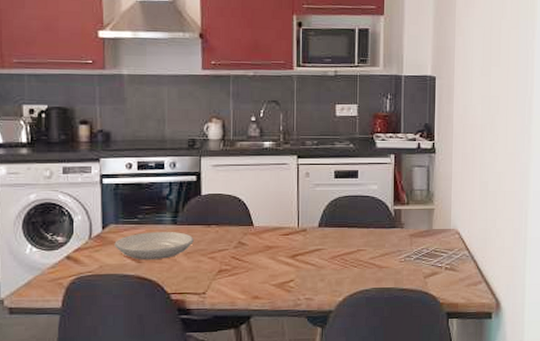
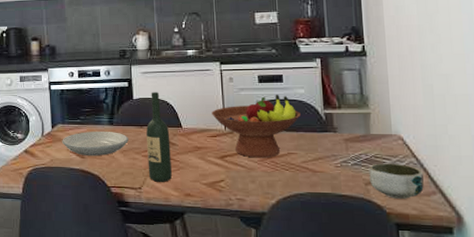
wine bottle: none [214,187,240,285] -> present [146,92,172,182]
fruit bowl: none [286,190,372,256] -> present [212,94,301,158]
bowl: none [428,256,473,289] -> present [369,163,424,199]

